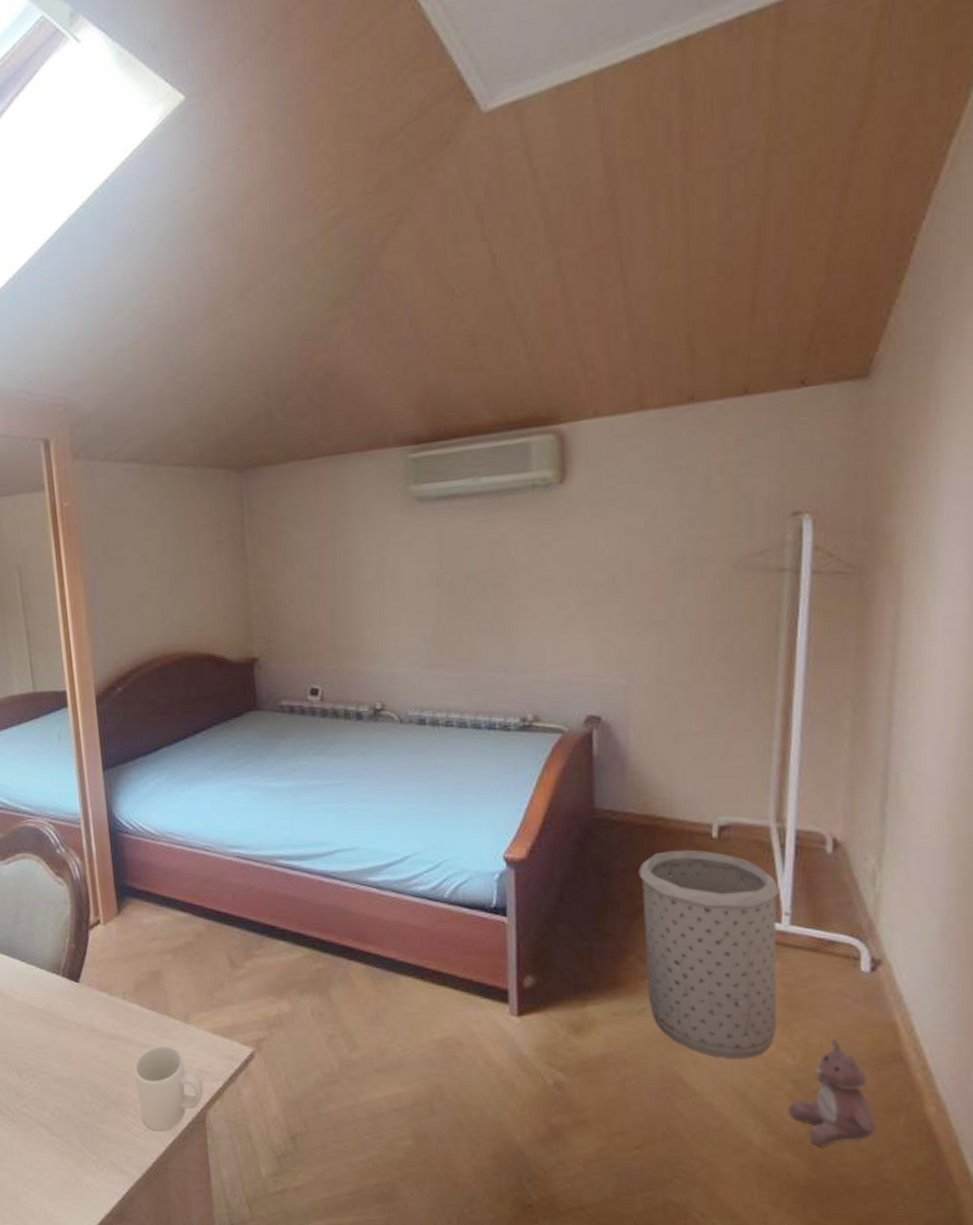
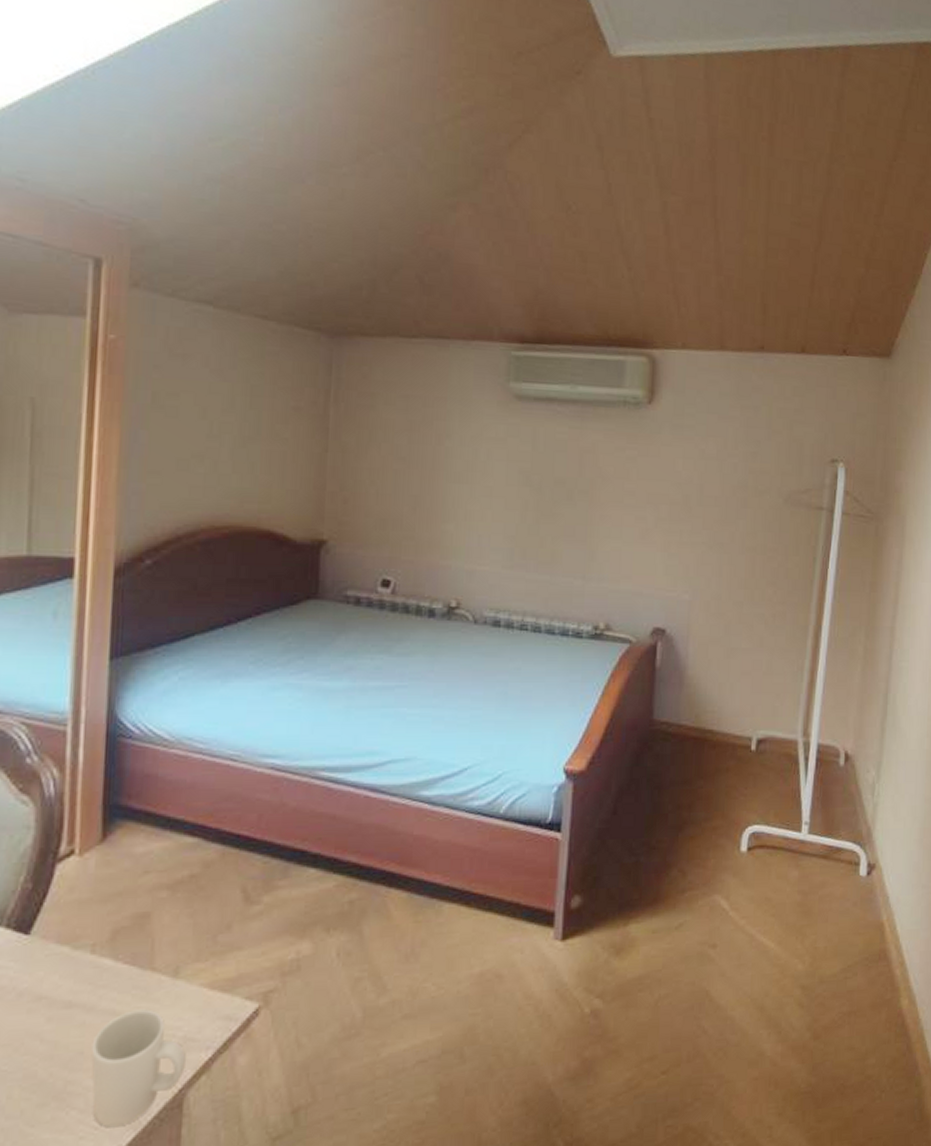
laundry basket: present [638,849,780,1059] -> none [685,761,802,969]
stuffed animal: present [787,1038,876,1146] -> none [796,941,864,1050]

